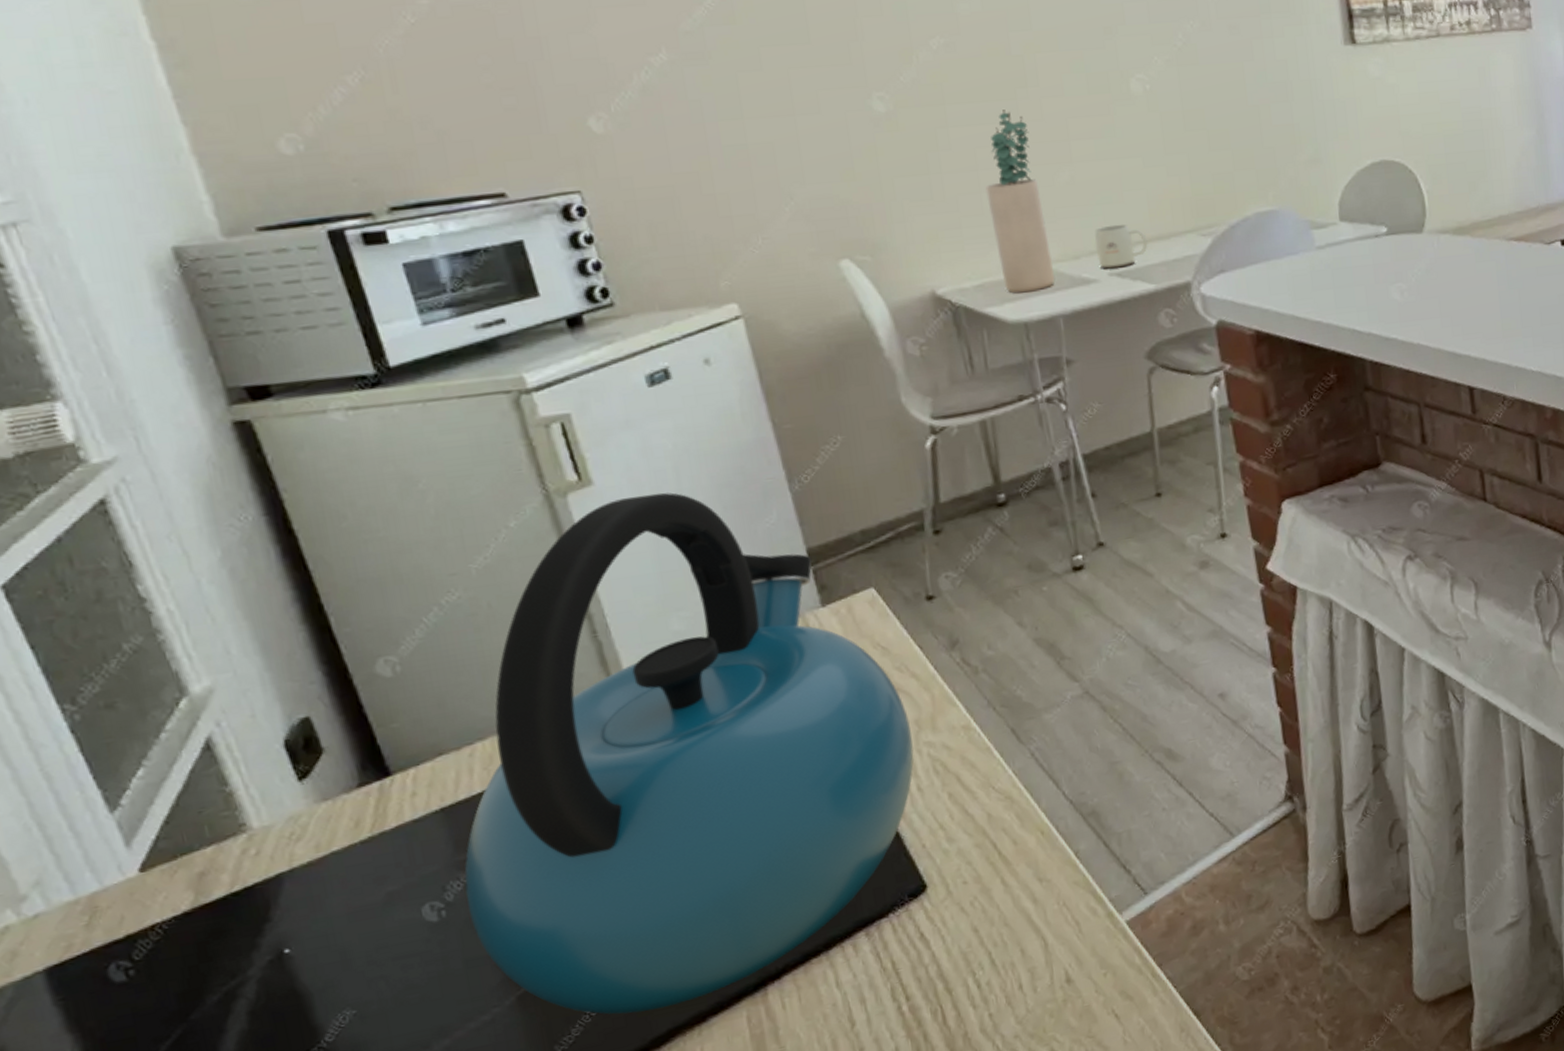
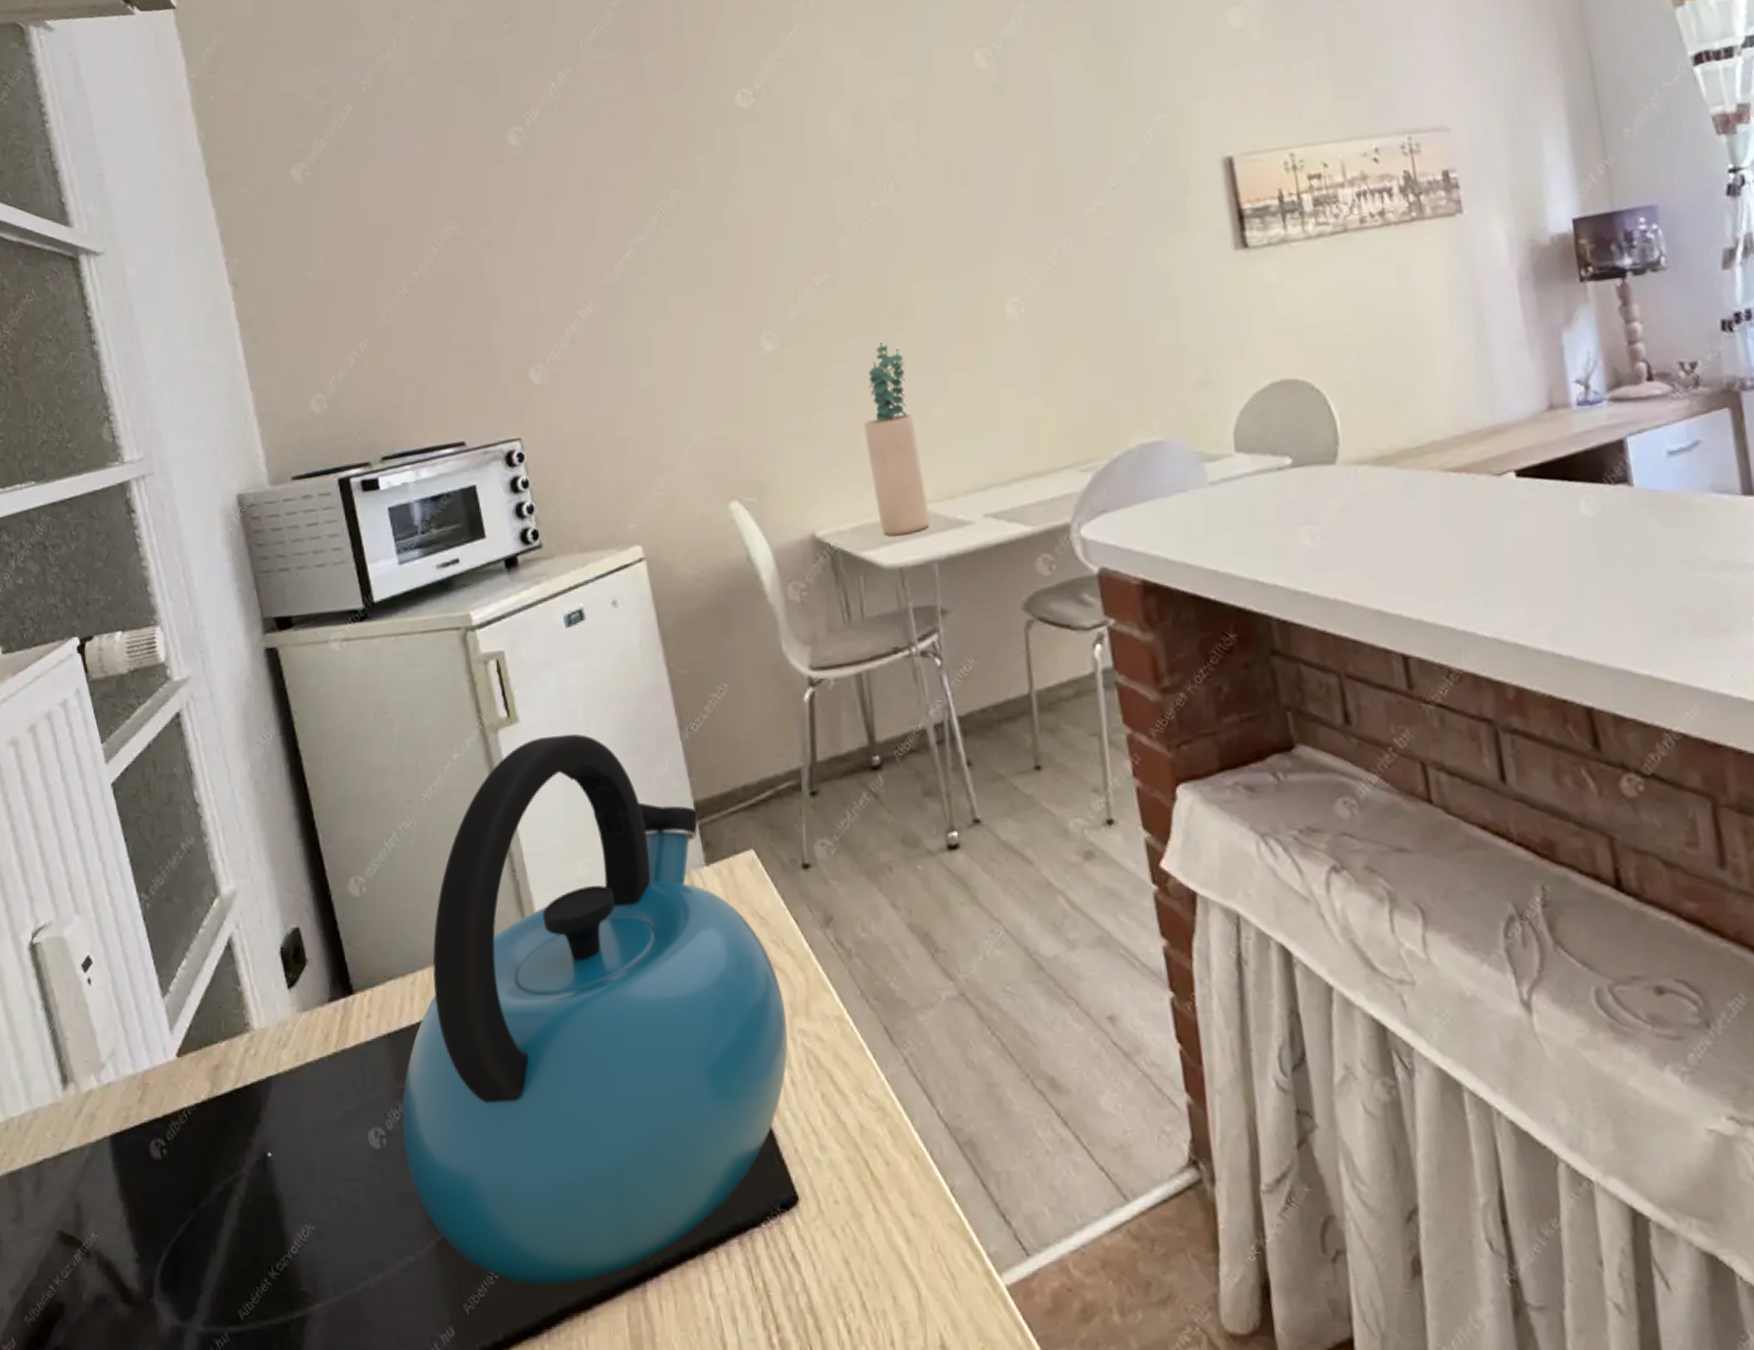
mug: present [1094,224,1148,269] -> none [969,460,1024,510]

